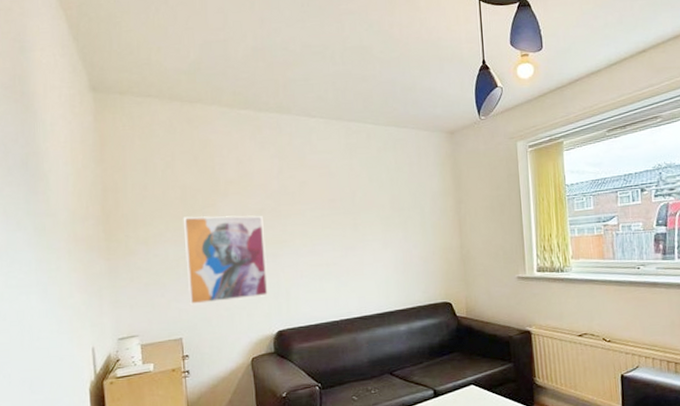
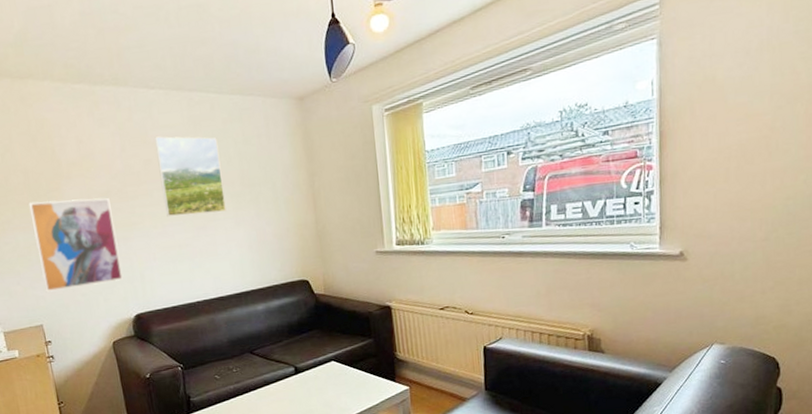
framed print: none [312,160,375,237] -> present [154,136,226,217]

